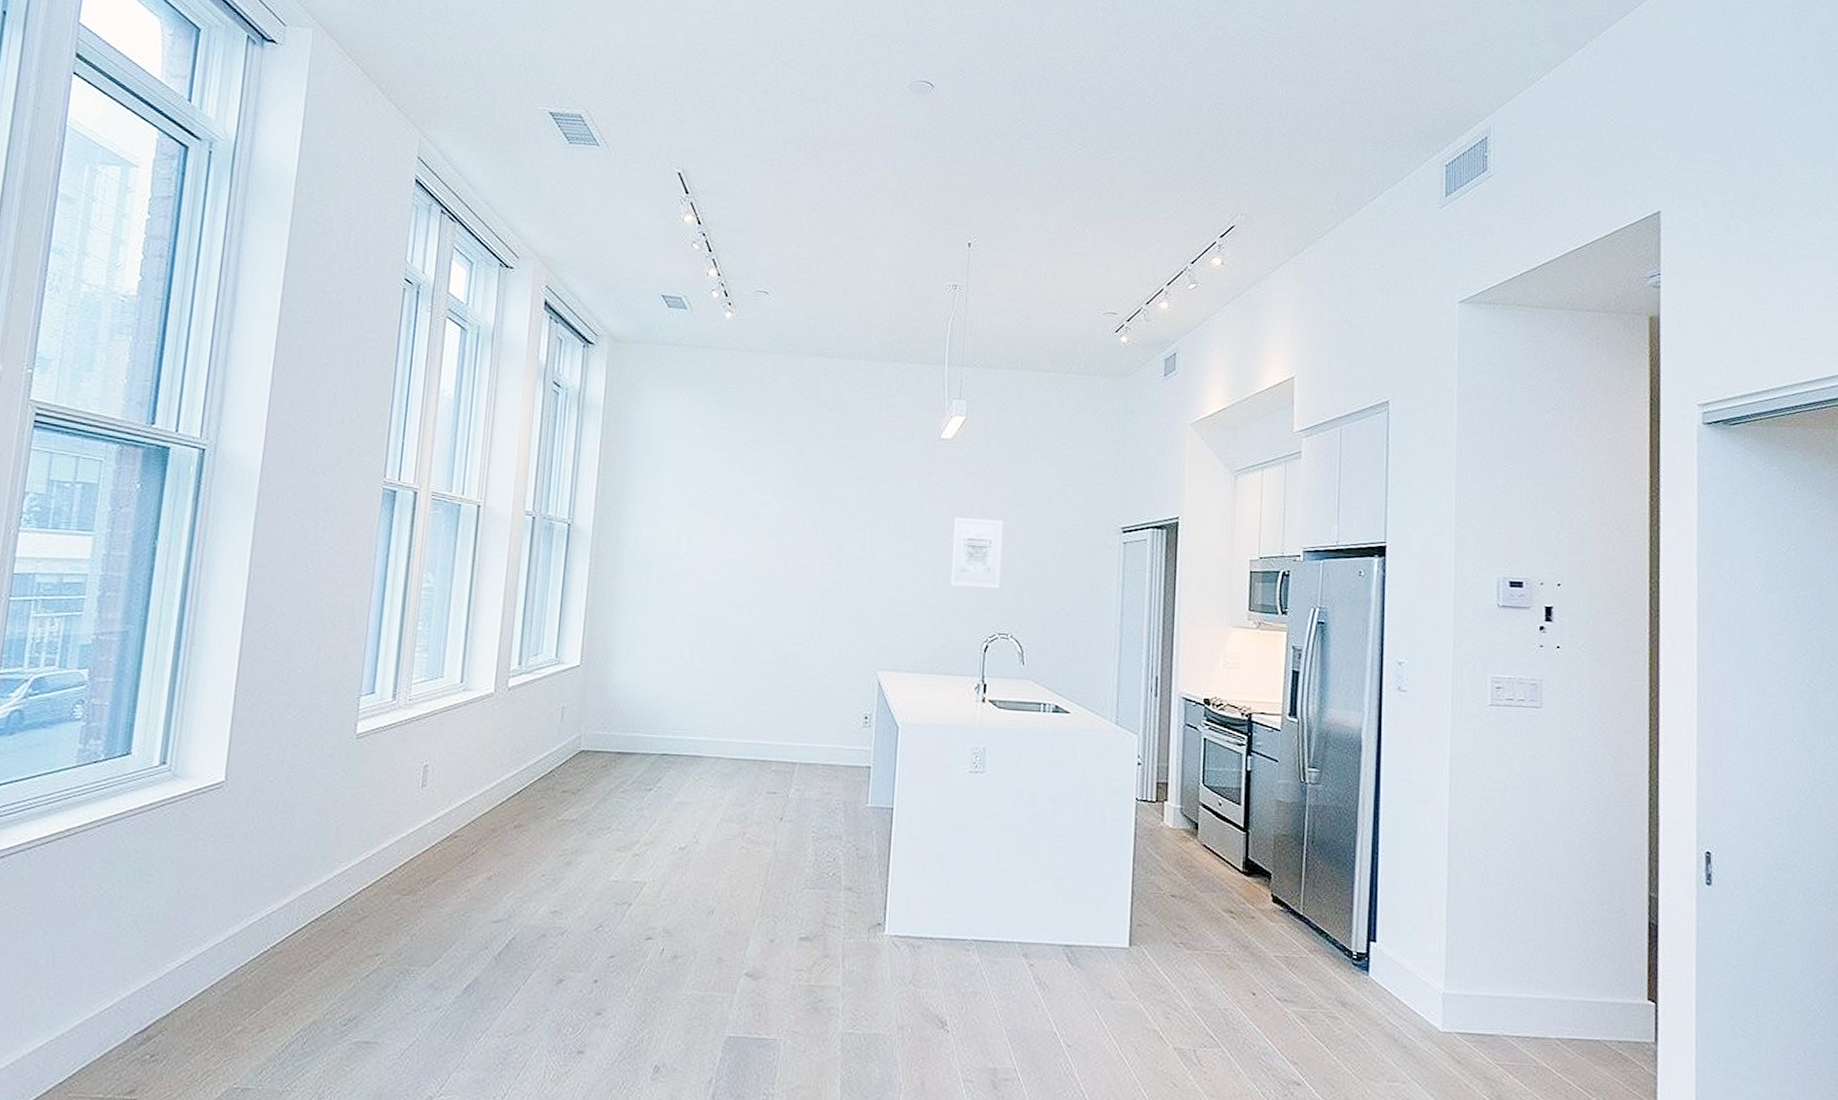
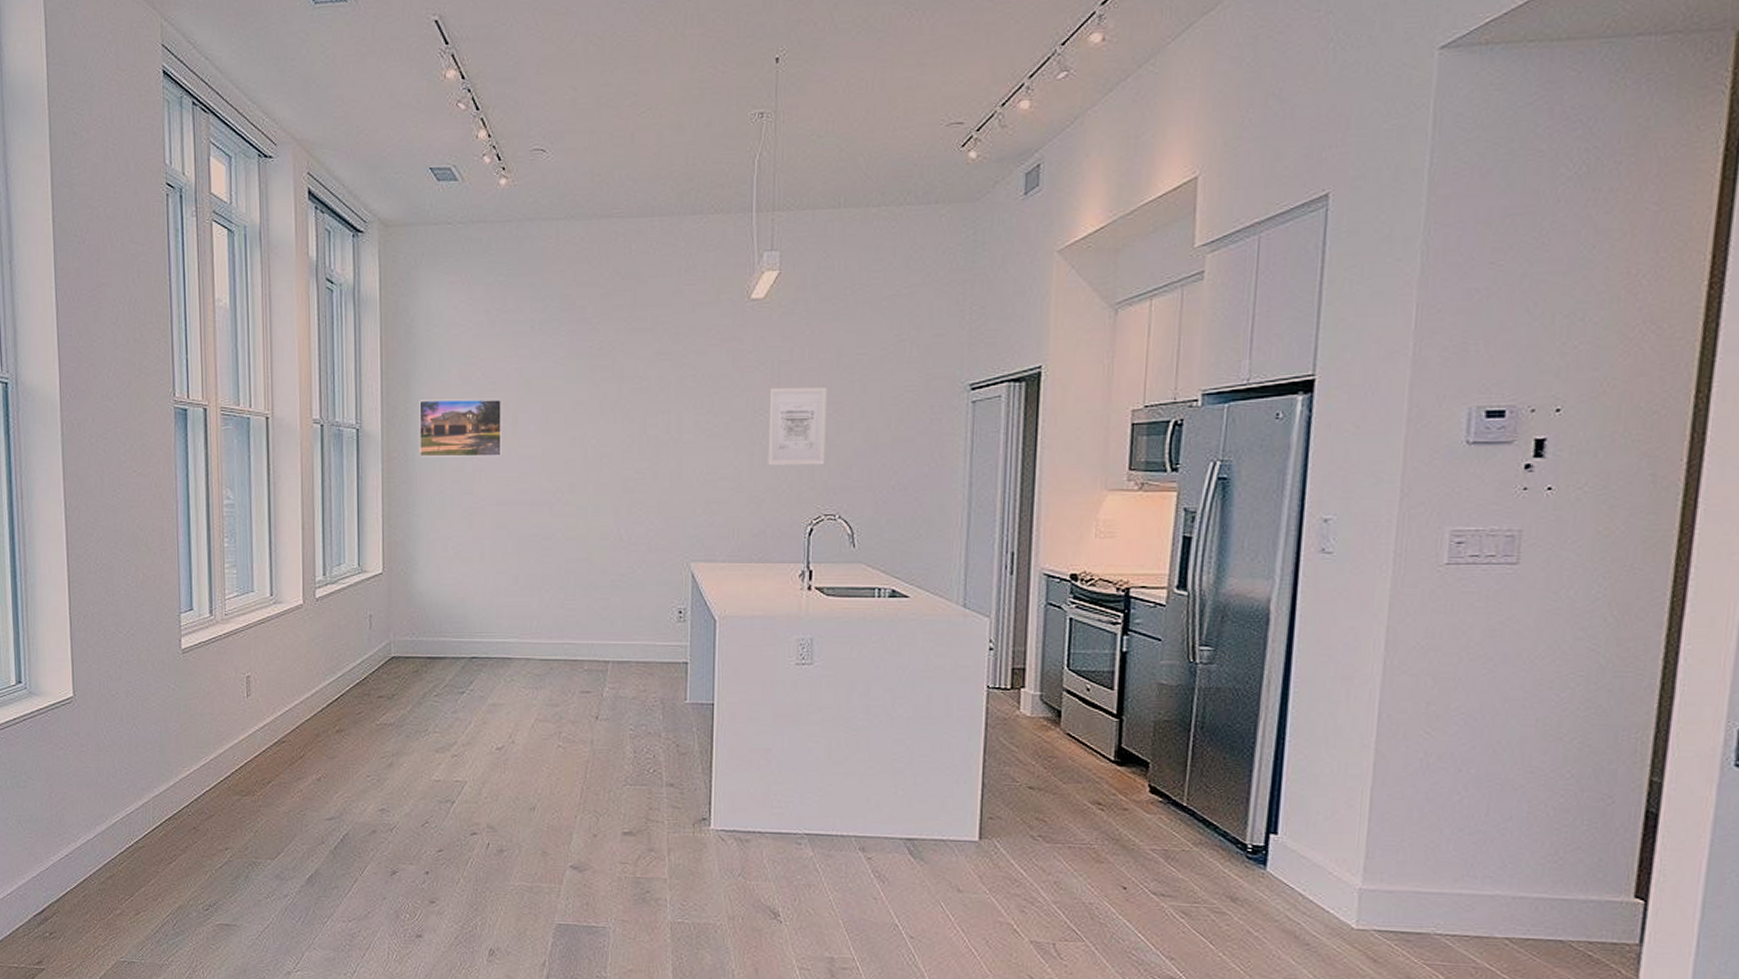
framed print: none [627,501,713,560] -> present [418,398,503,457]

